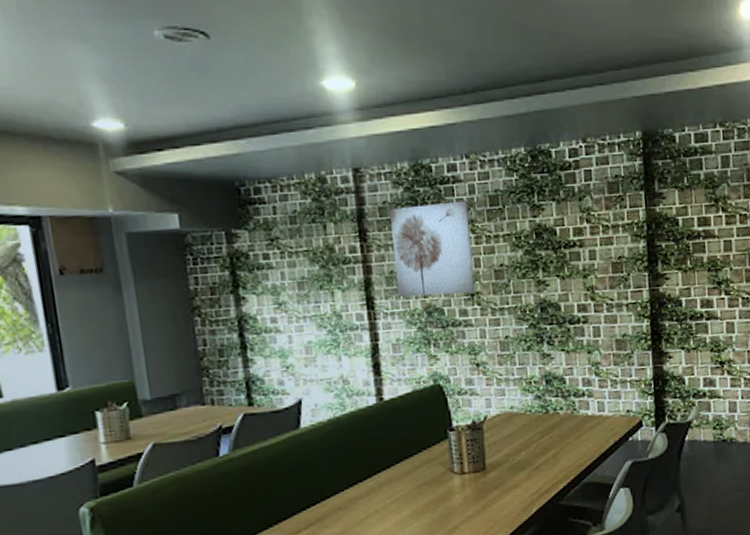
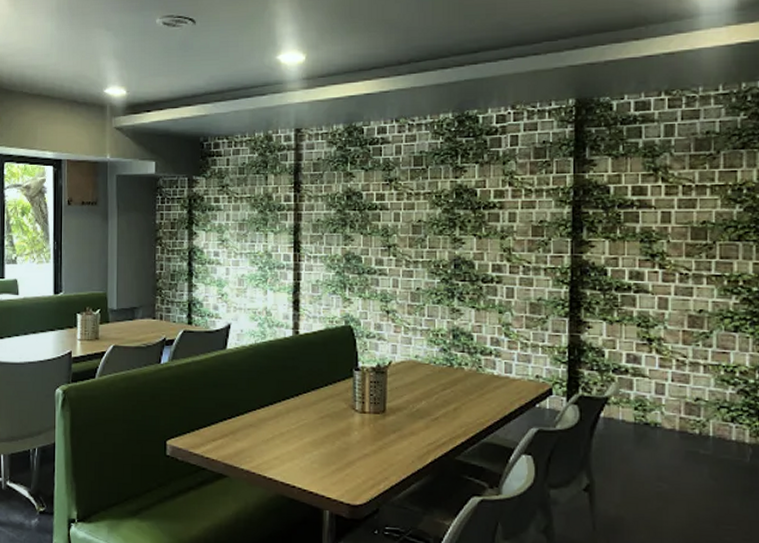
wall art: present [390,200,476,297] -> none [321,160,394,245]

